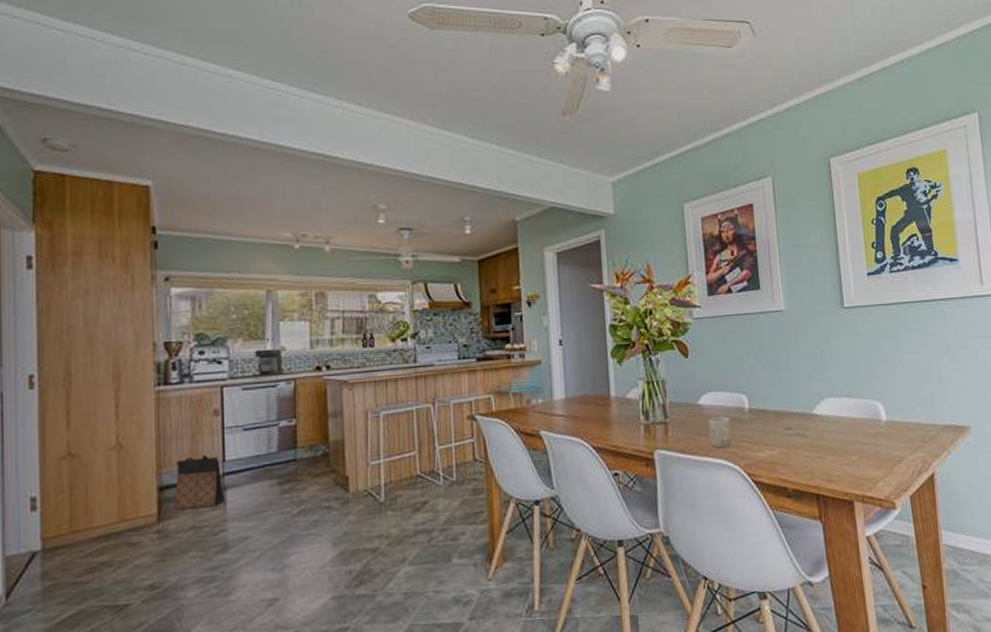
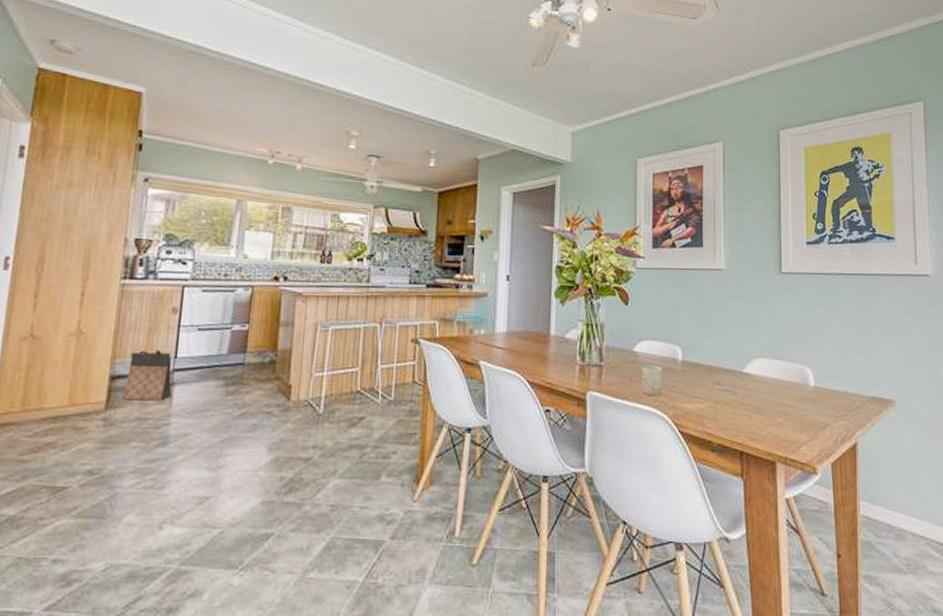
coffee maker: present [253,348,282,380] -> none [213,255,244,284]

